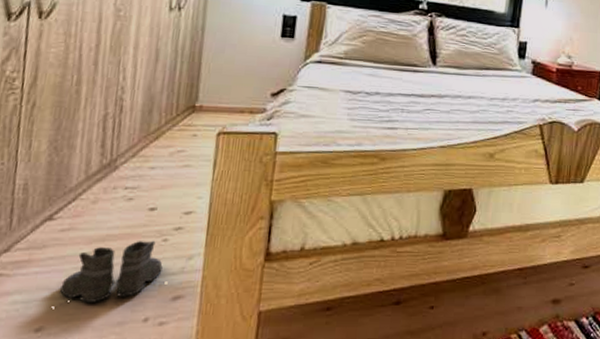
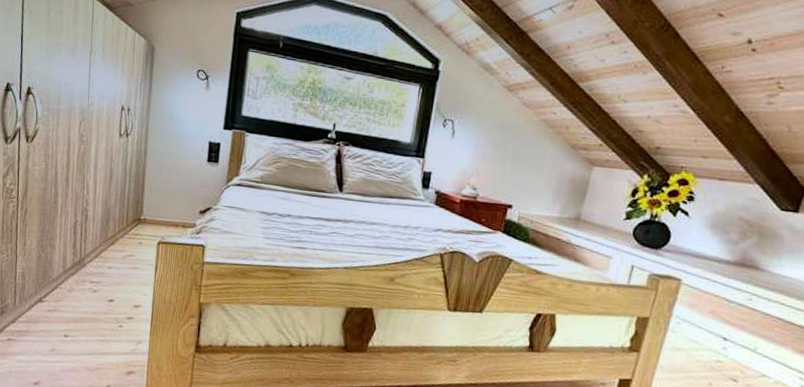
boots: present [54,240,165,308] -> none [46,325,121,369]

